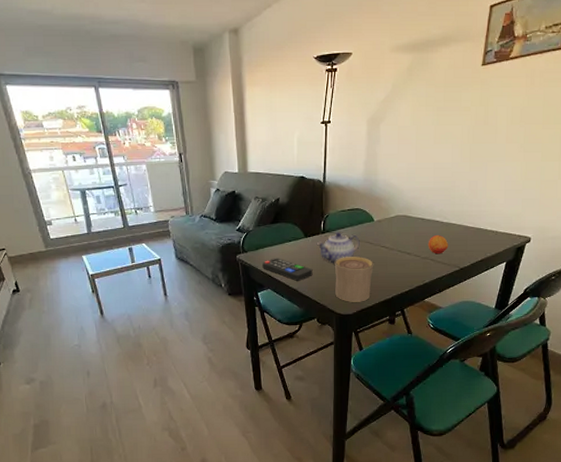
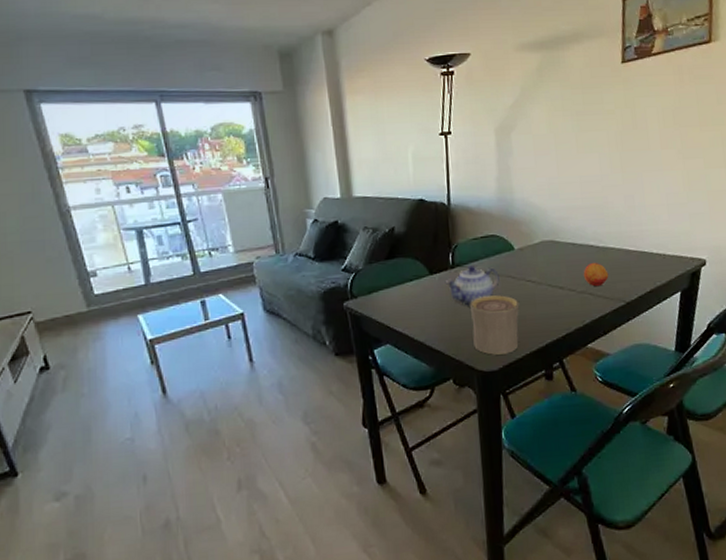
remote control: present [262,258,313,281] -> none [378,302,443,331]

